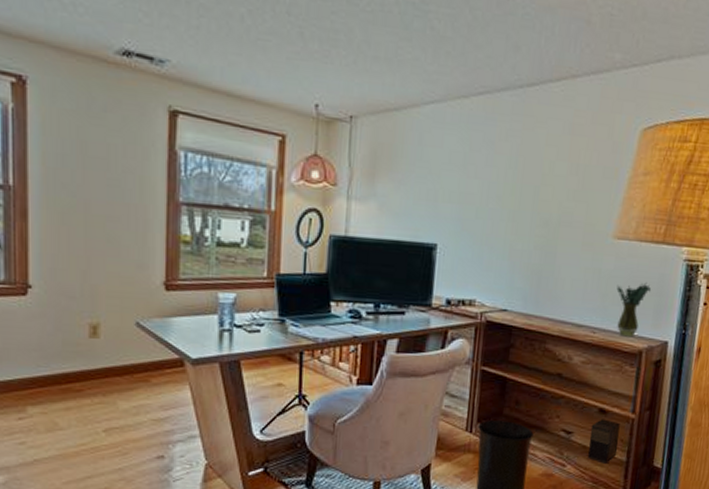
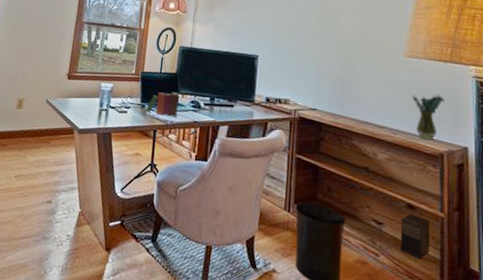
books: none [286,299,332,333] -> present [145,91,179,118]

